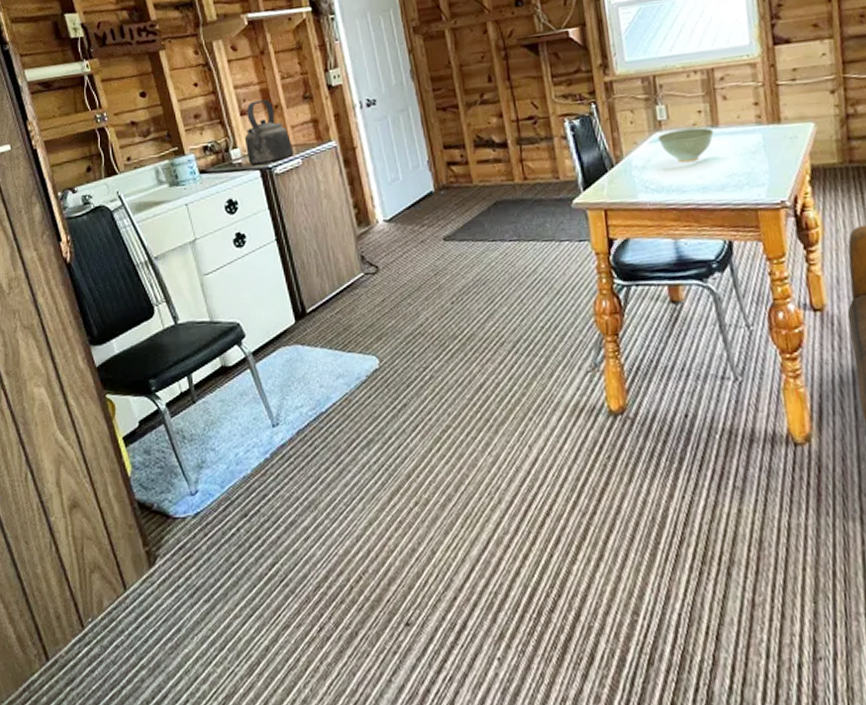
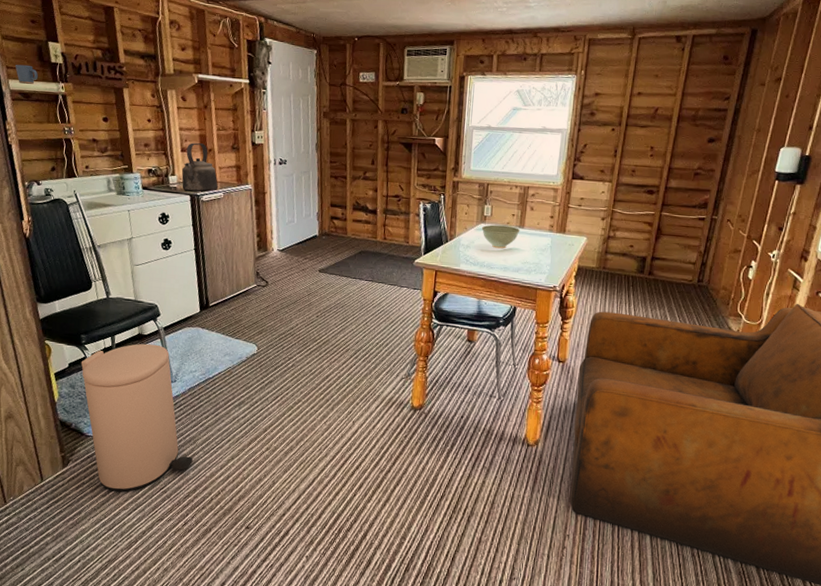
mug: none [29,47,58,72] -> present [15,64,39,84]
pedal bin: none [154,377,318,594] -> present [81,343,193,492]

